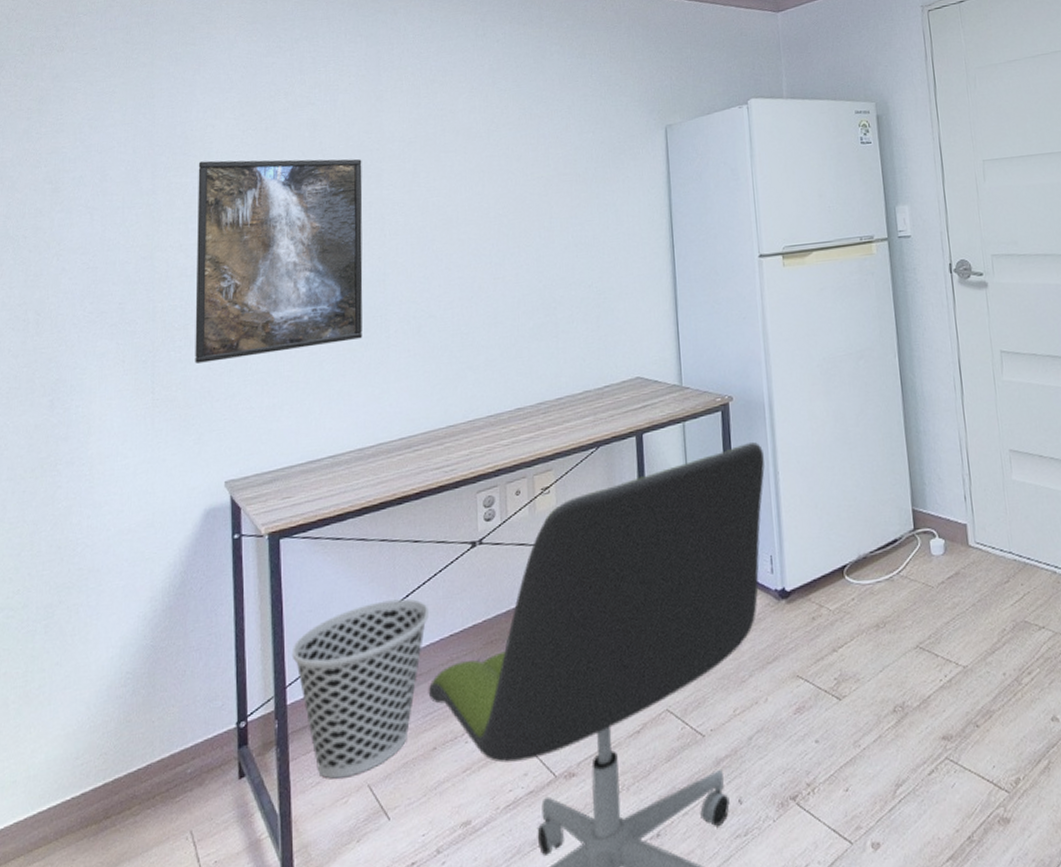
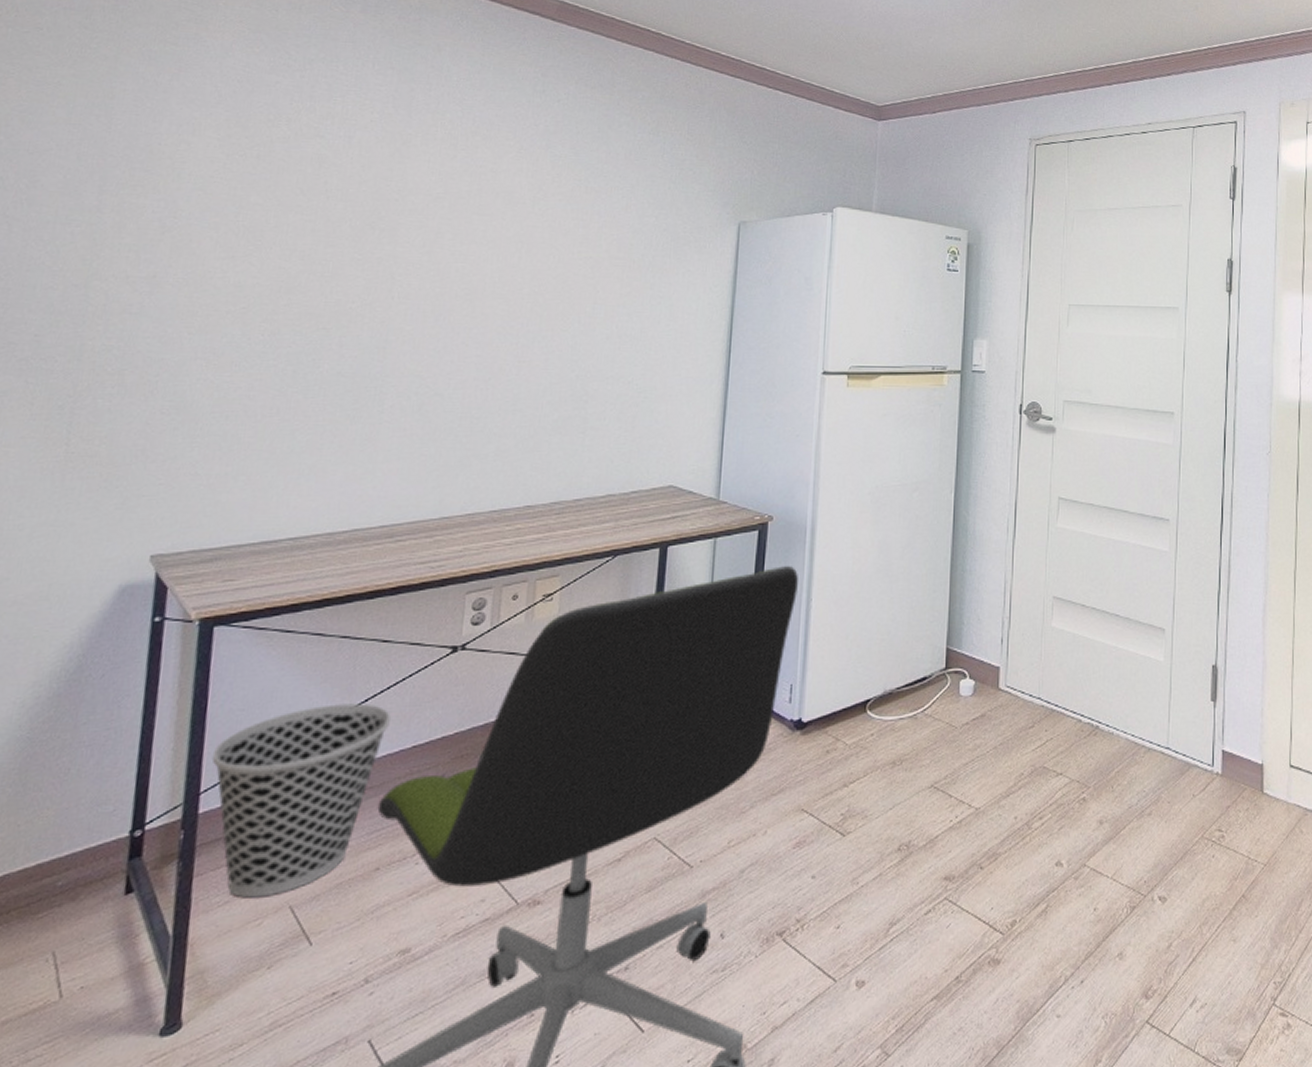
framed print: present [195,158,363,364] -> none [128,182,375,416]

